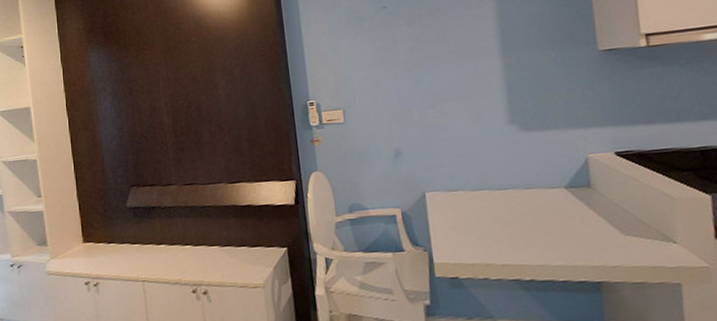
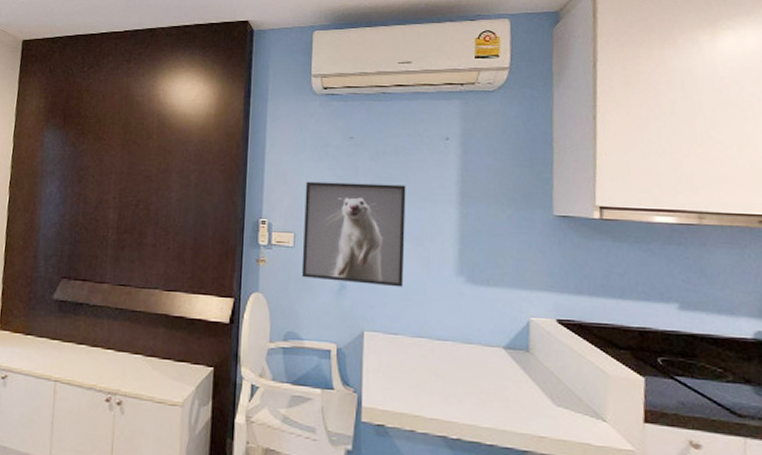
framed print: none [346,45,458,151] -> present [301,181,406,288]

